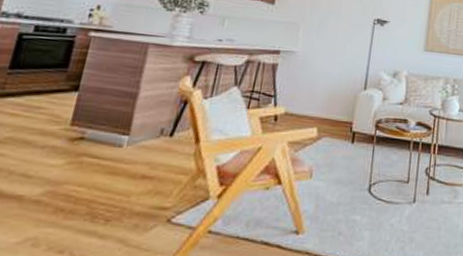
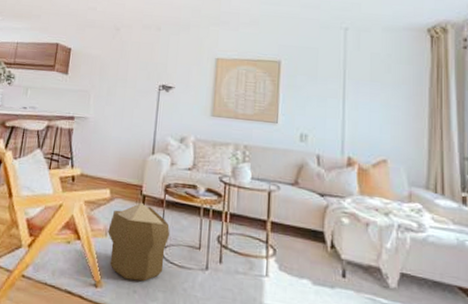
pouf: none [313,139,379,222] -> present [108,202,170,282]

